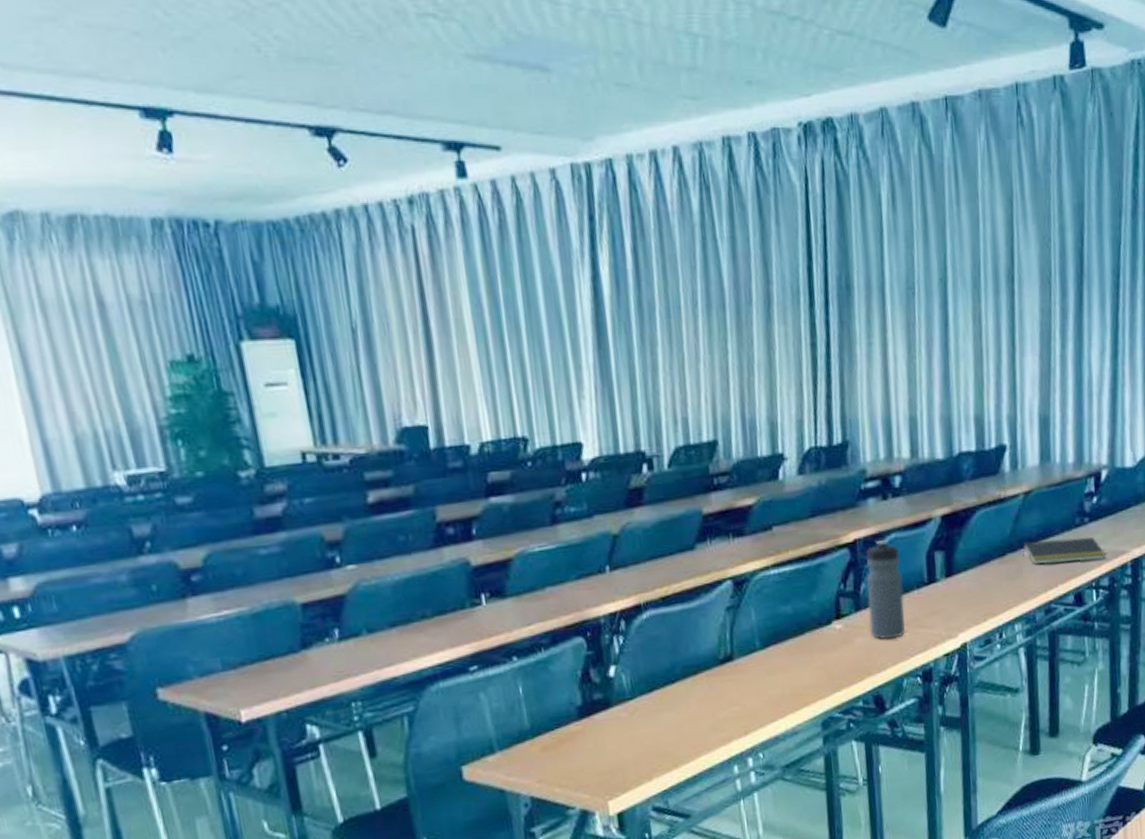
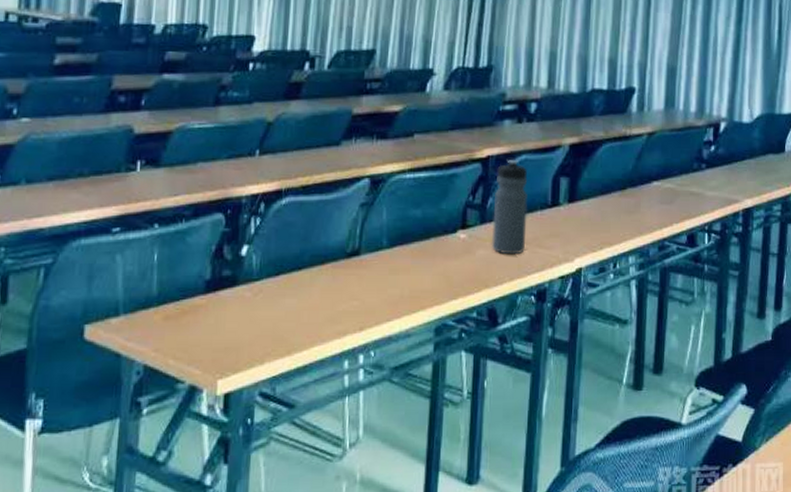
notepad: present [1022,537,1106,565] -> none [641,179,719,206]

